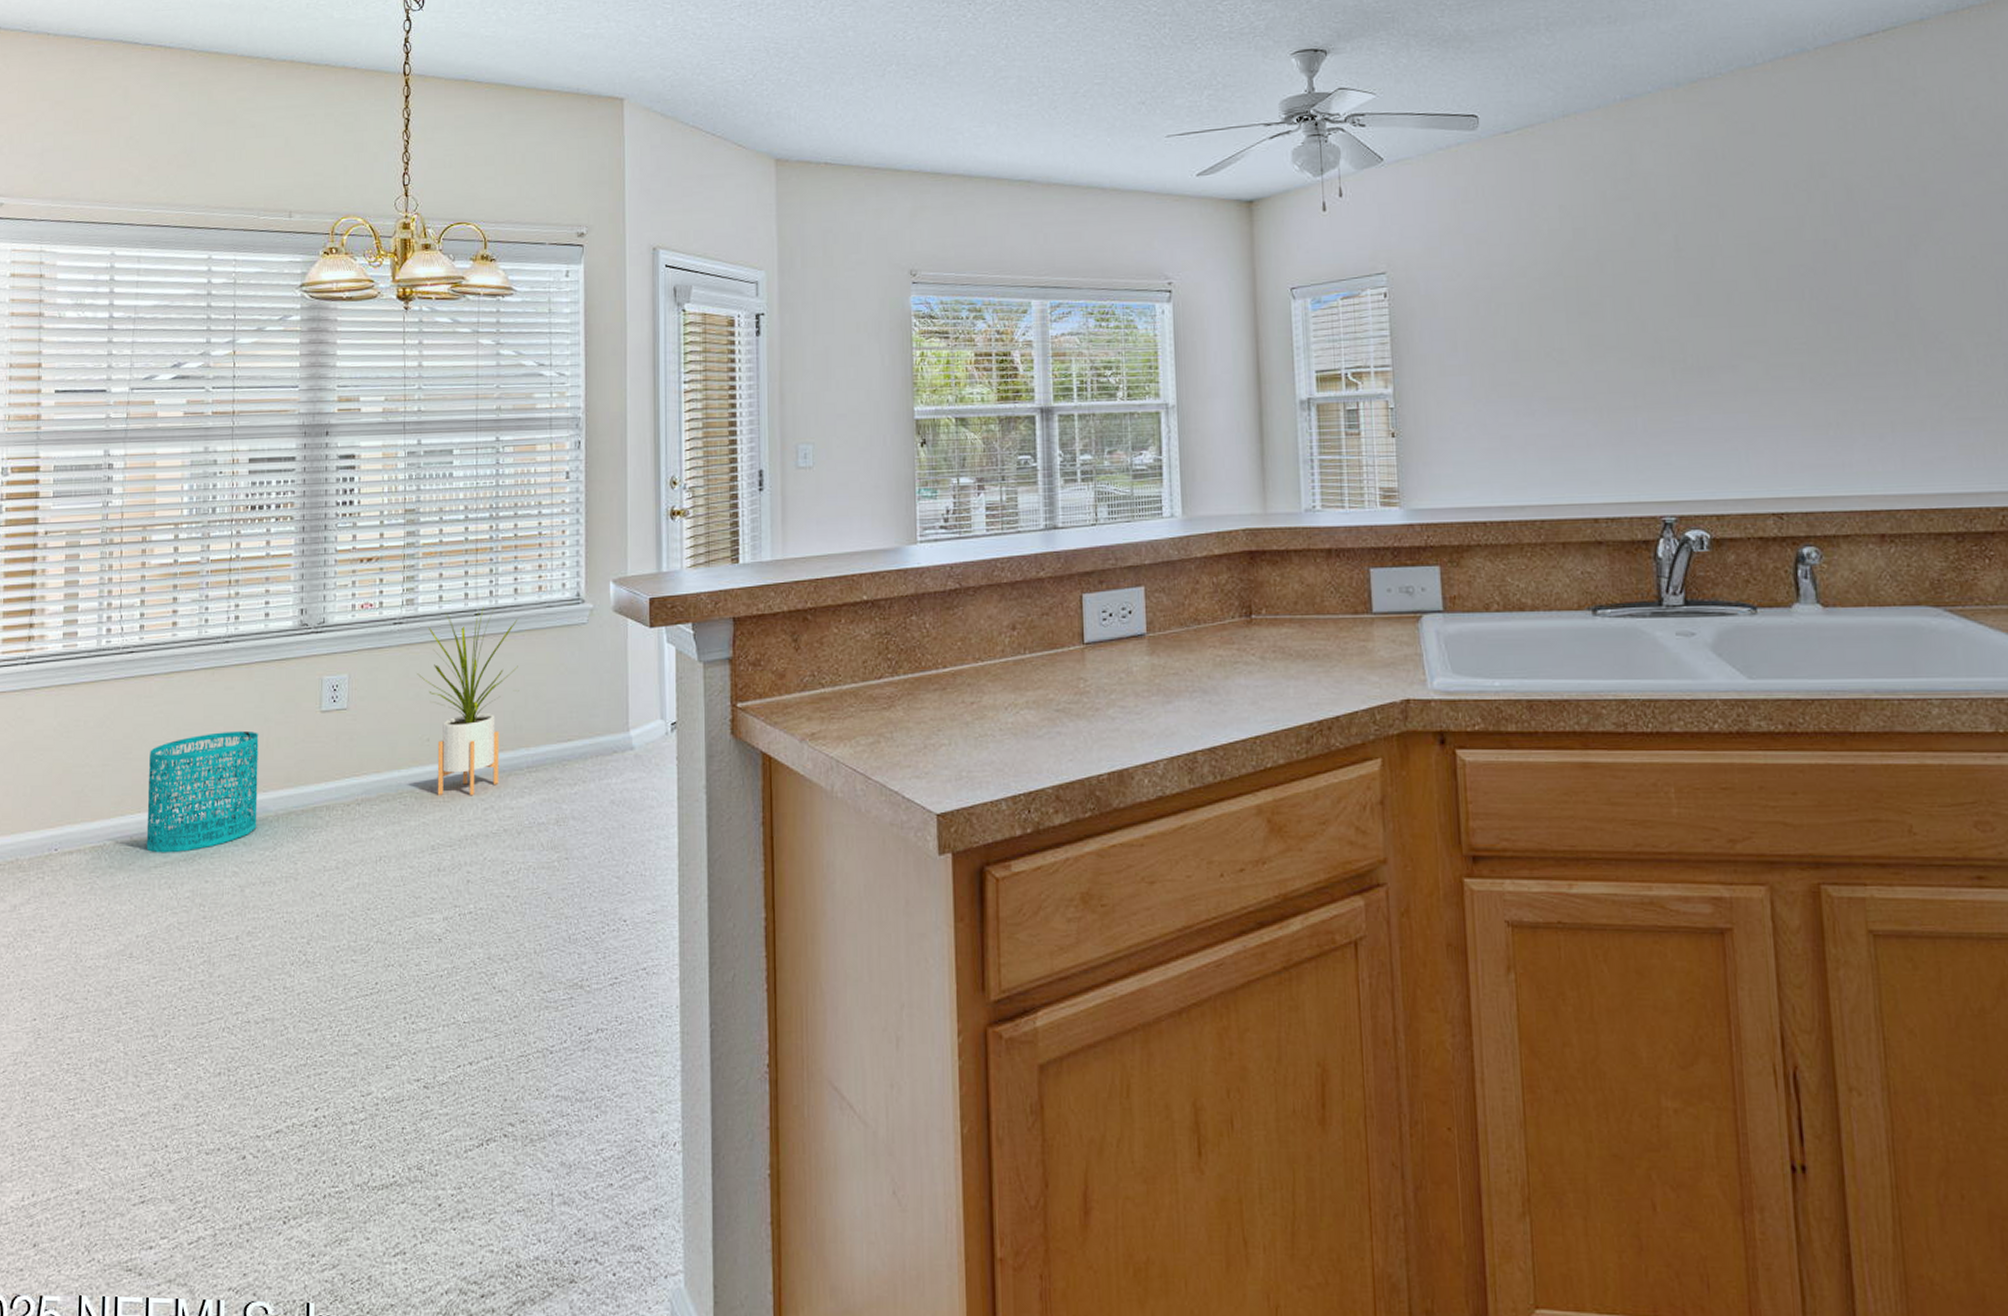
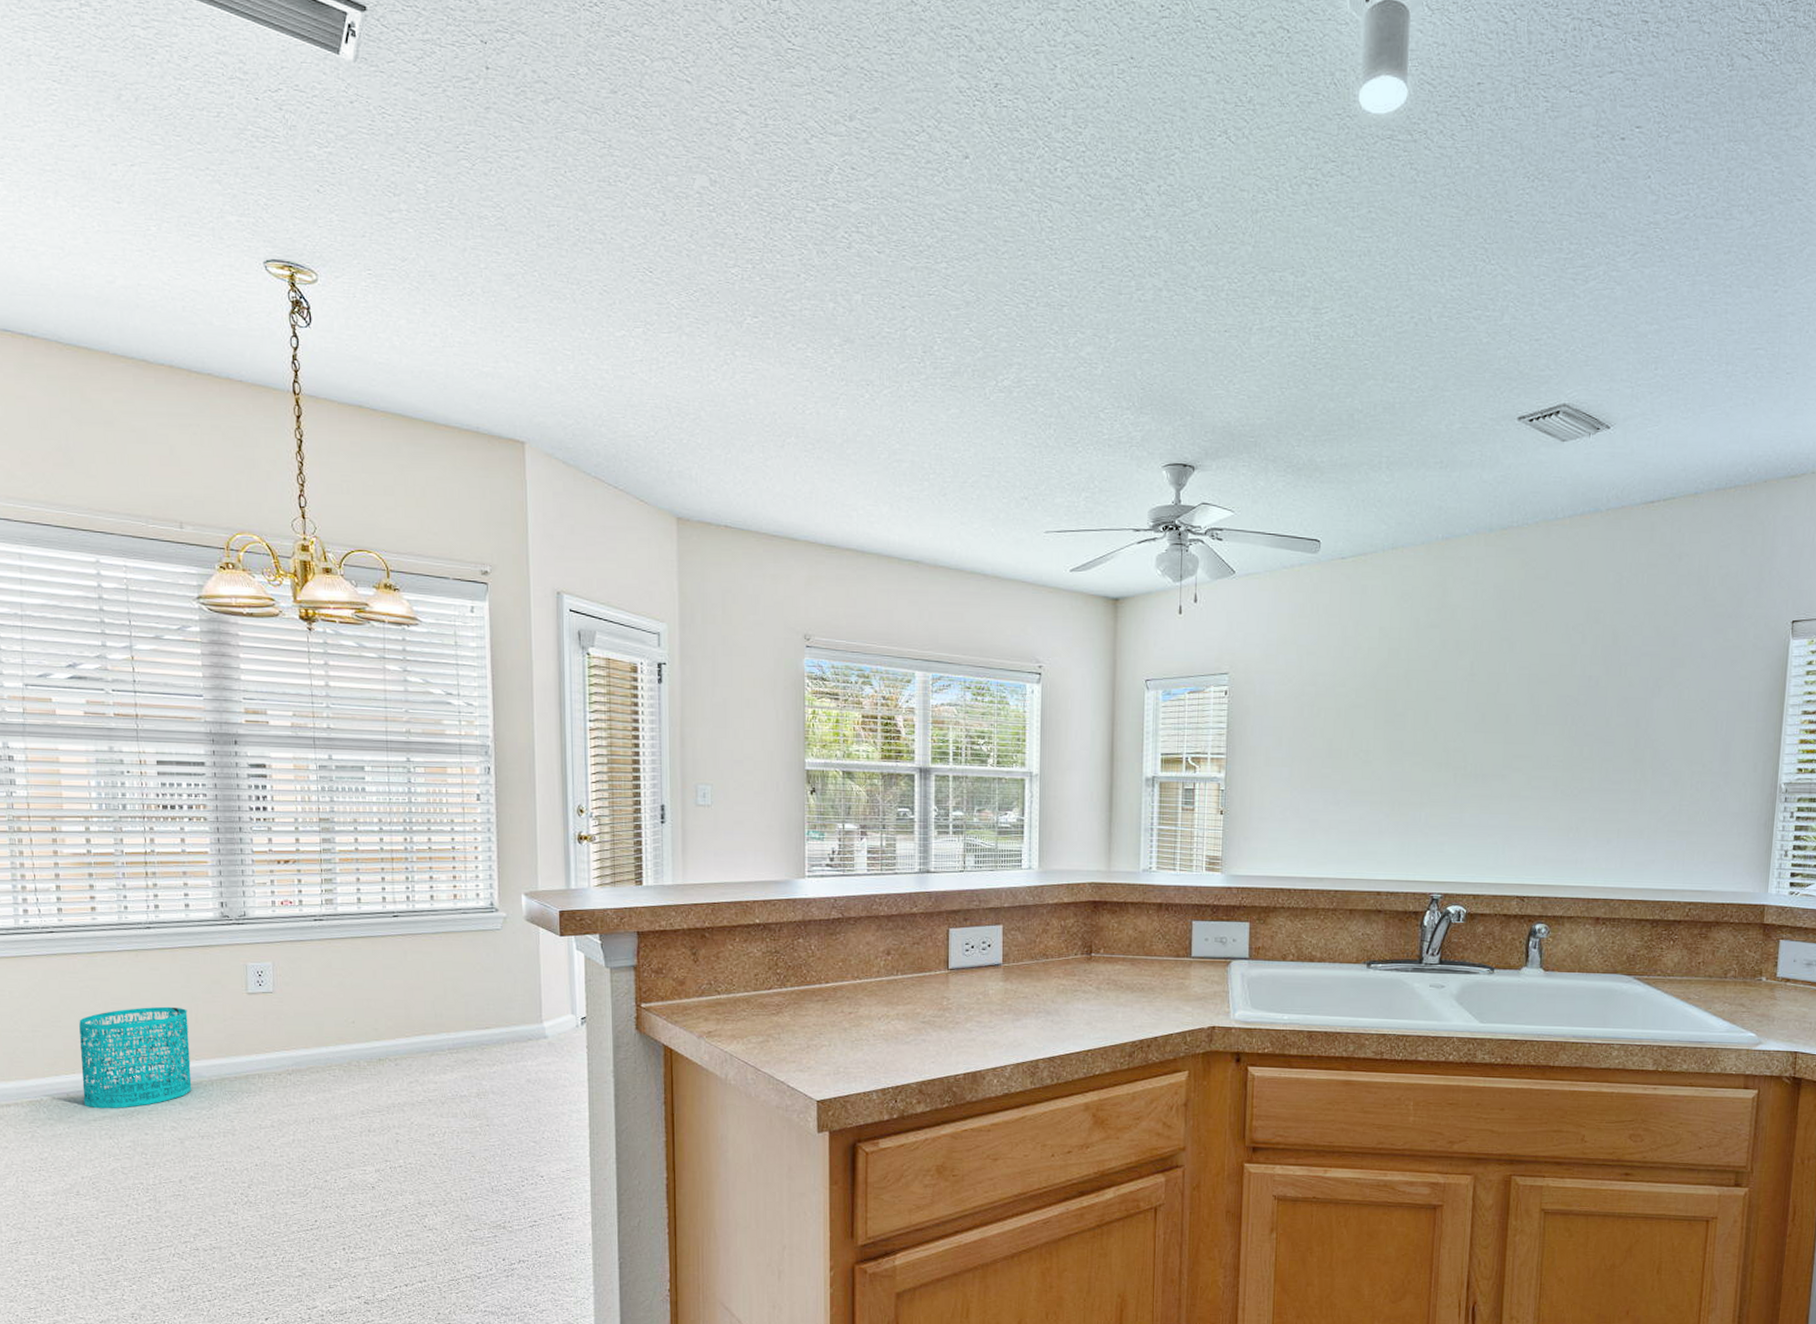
house plant: present [417,606,519,796] -> none [339,909,439,1071]

